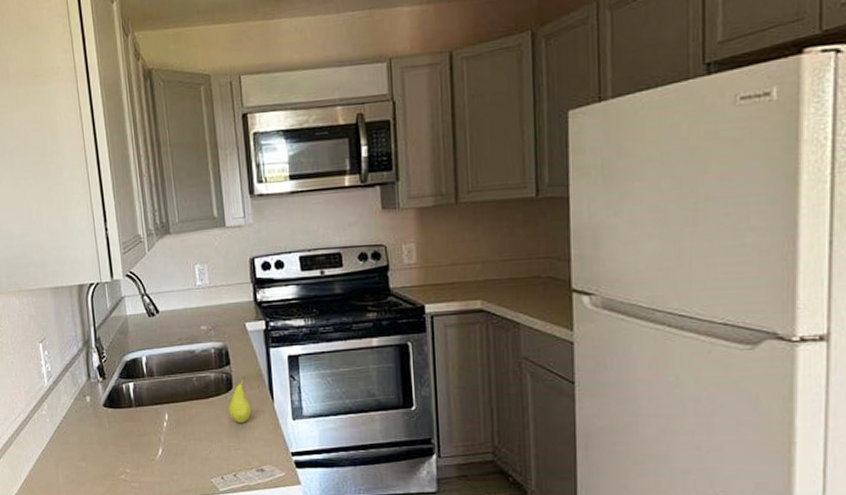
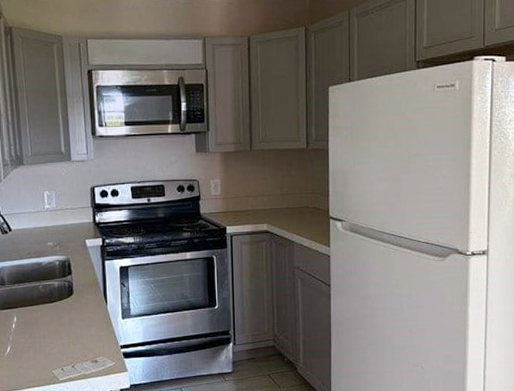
fruit: present [228,377,252,424] -> none [68,284,89,323]

